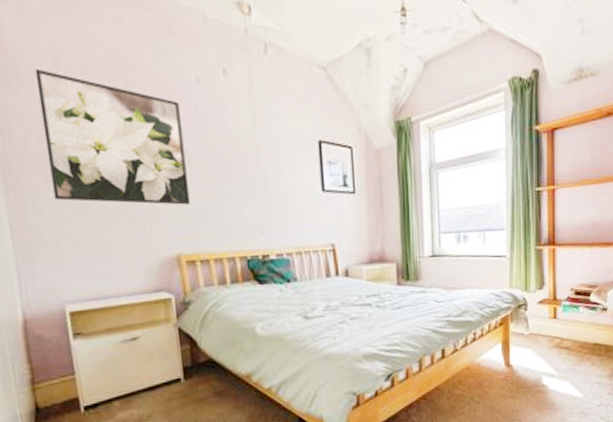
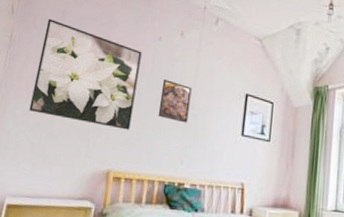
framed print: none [215,134,257,186] -> present [157,78,192,123]

